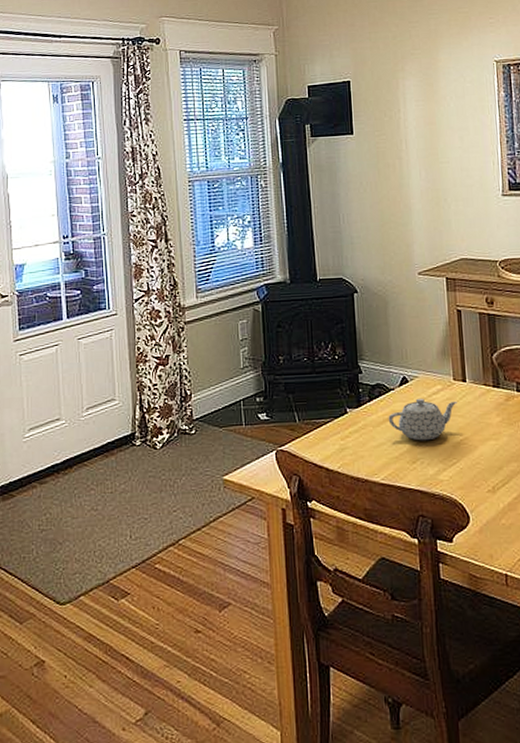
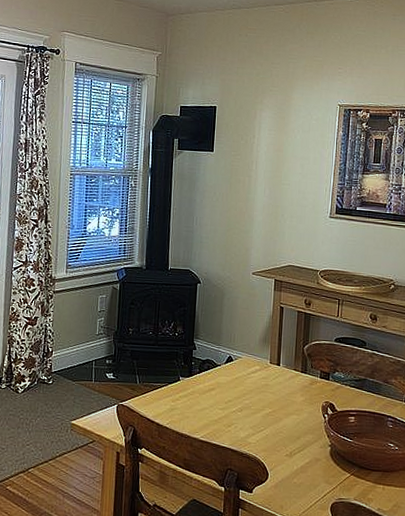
teapot: present [388,398,457,441] -> none [212,374,271,410]

